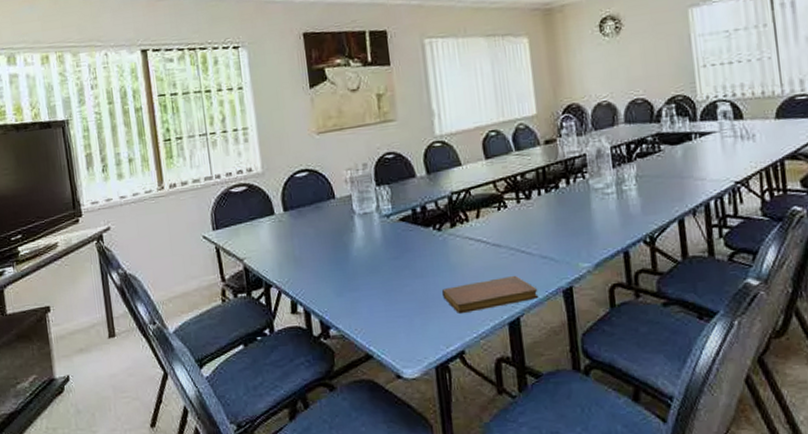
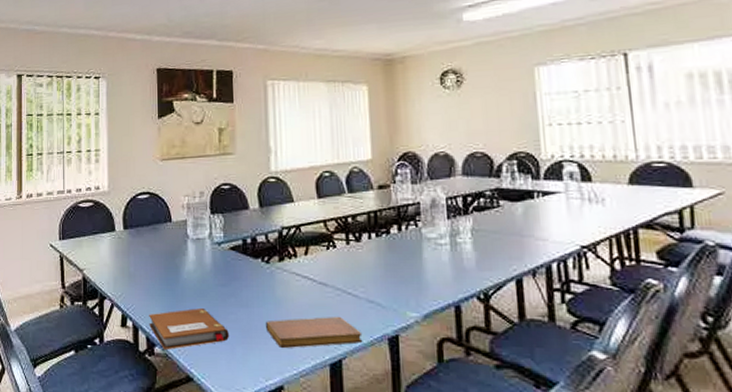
notebook: none [320,284,406,332] -> present [149,308,229,351]

